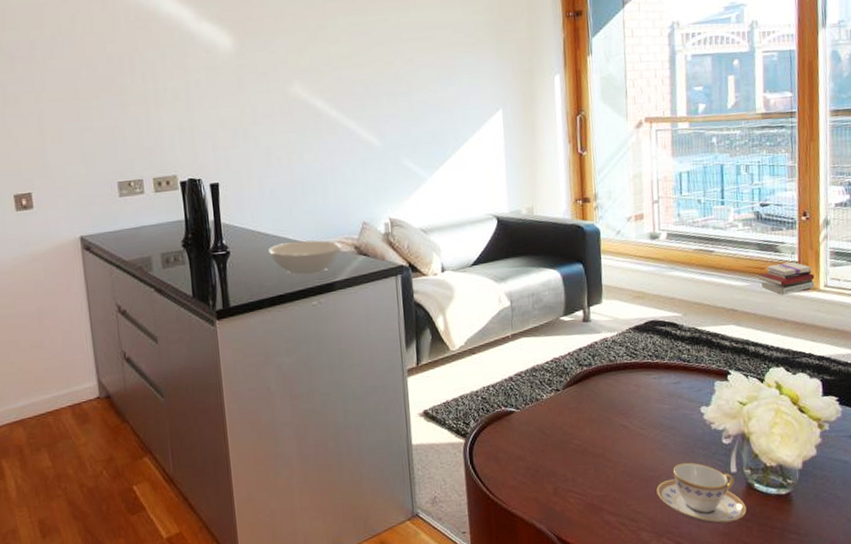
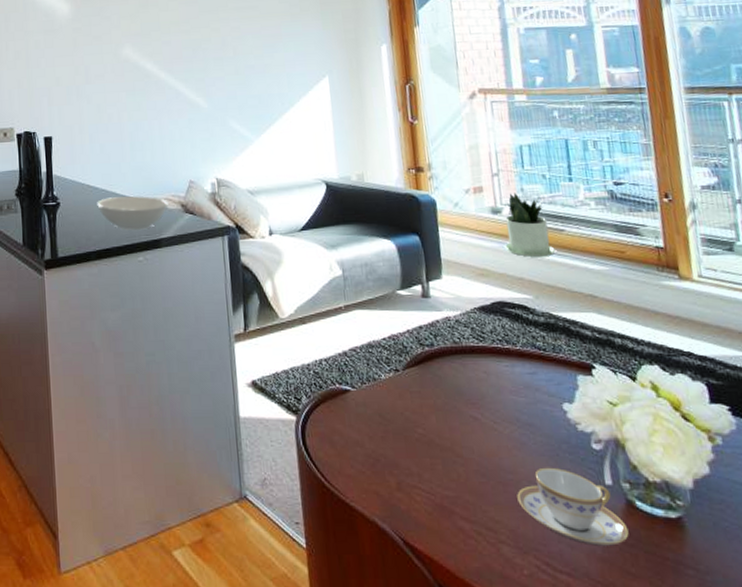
planter: none [660,218,704,278] -> present [505,193,556,258]
books: present [759,261,815,294] -> none [619,246,687,282]

